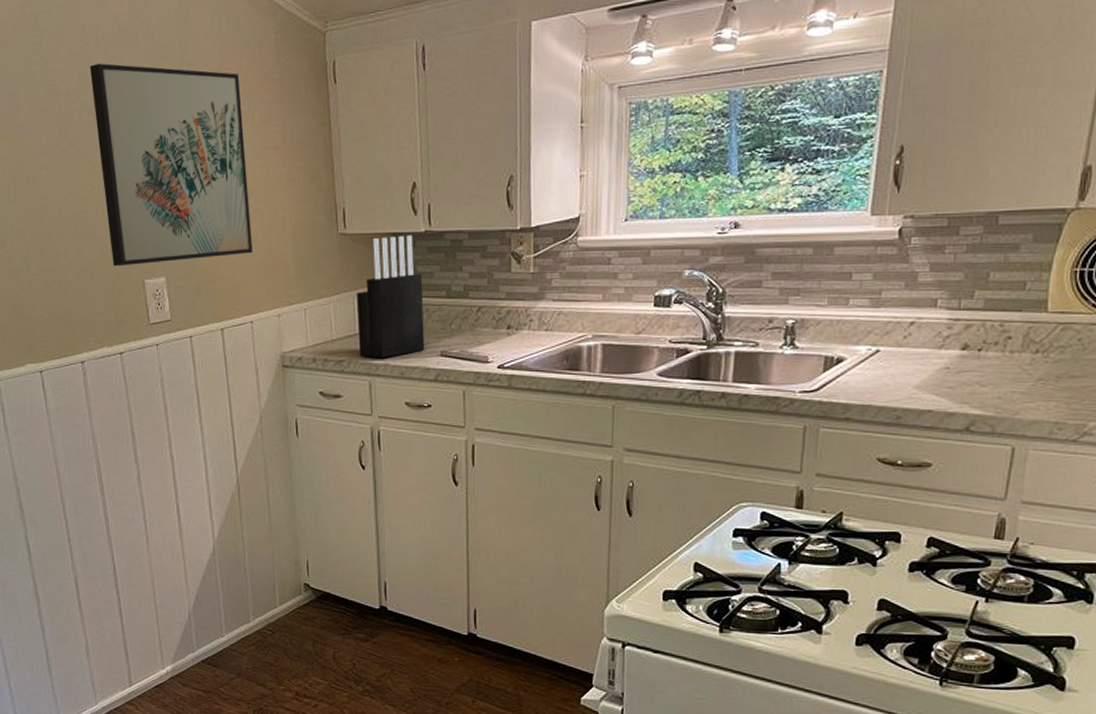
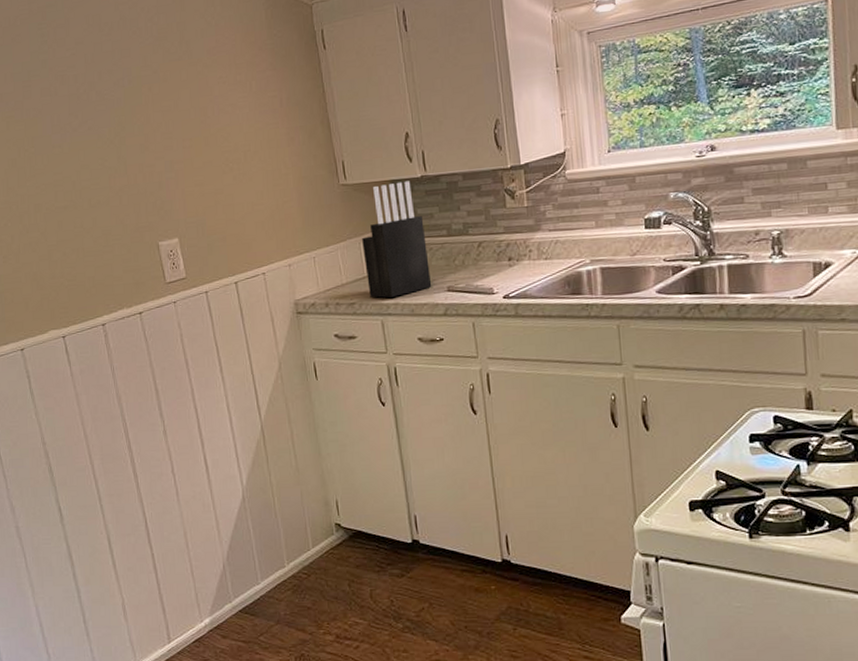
wall art: present [89,63,253,267] -> none [95,47,260,232]

